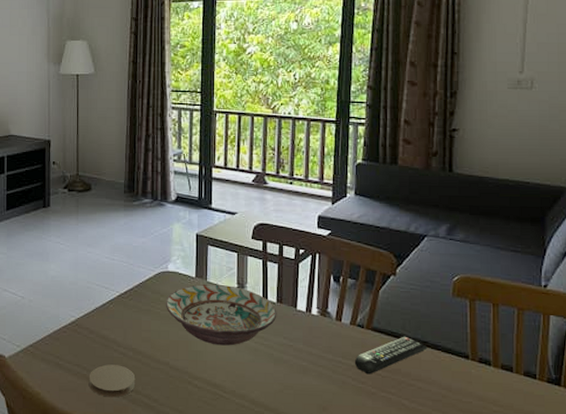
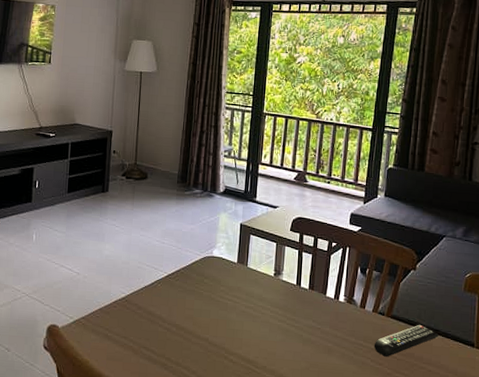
coaster: present [88,364,136,398] -> none [134,338,177,368]
decorative bowl: present [165,283,277,346] -> none [208,269,309,326]

